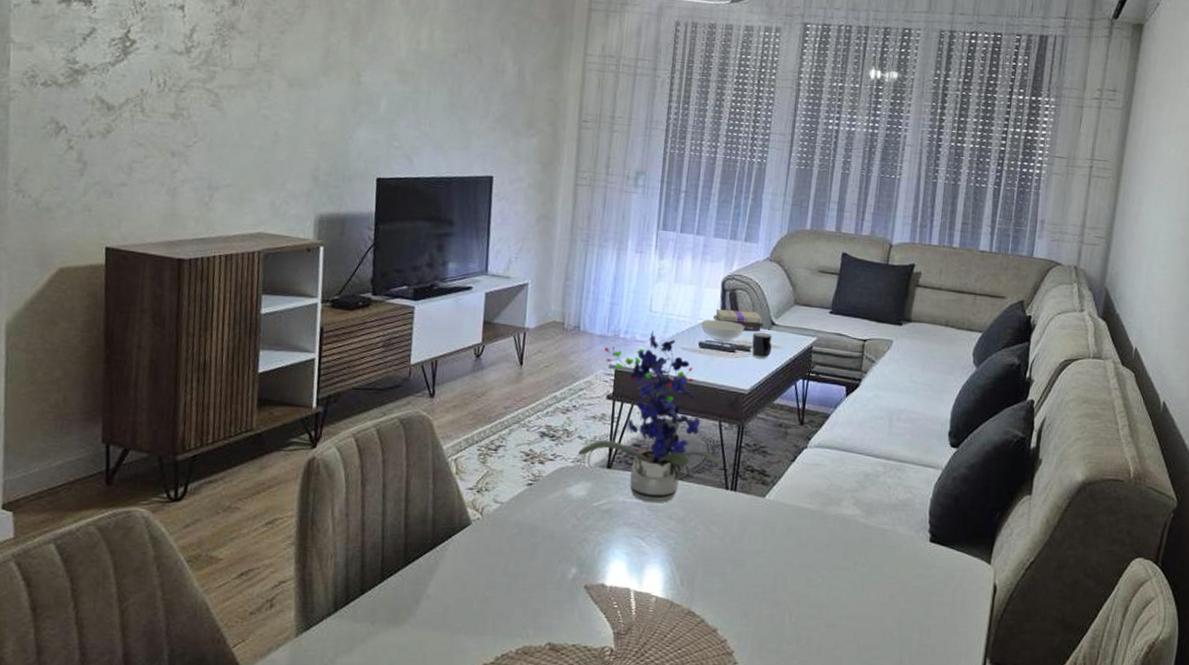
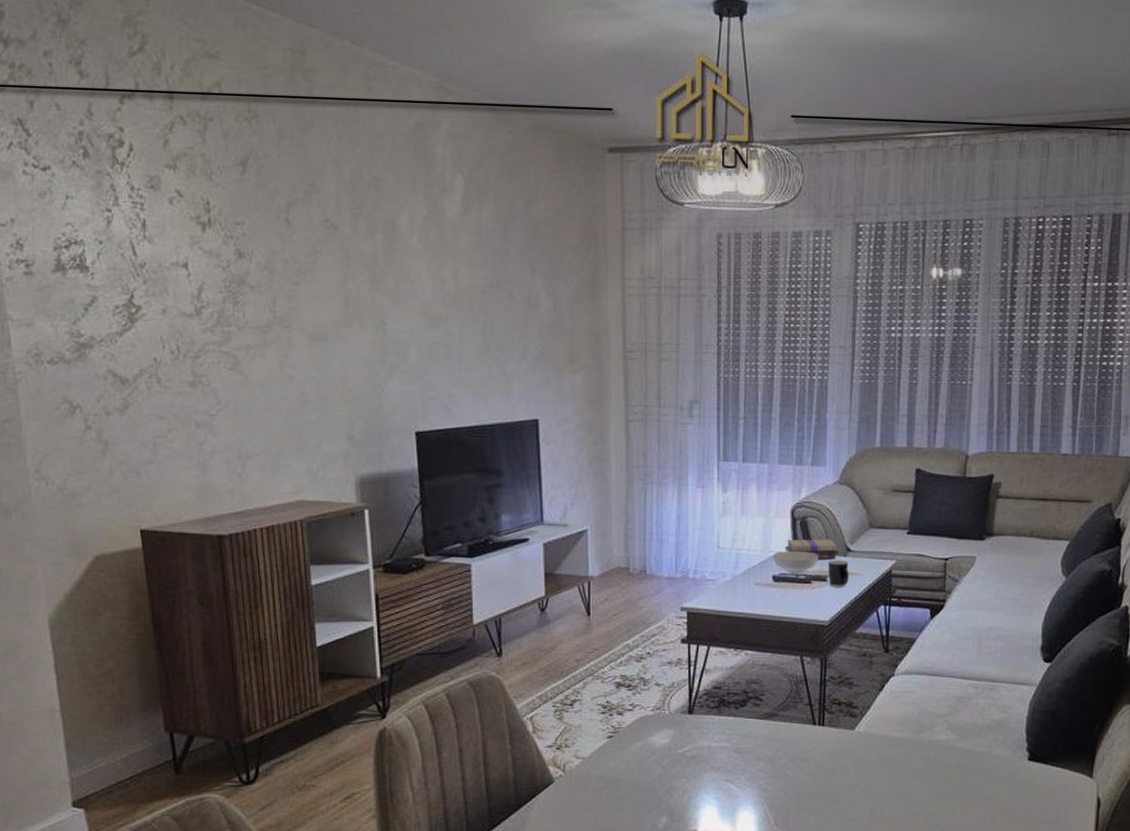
flower arrangement: present [578,330,722,503] -> none [657,568,806,745]

